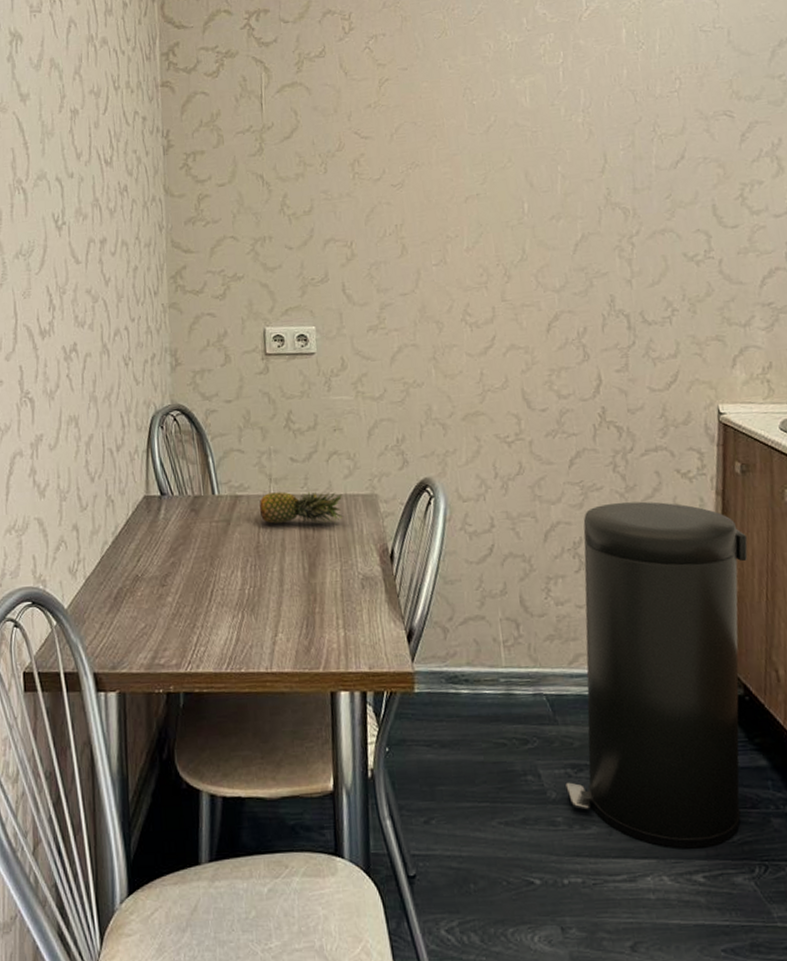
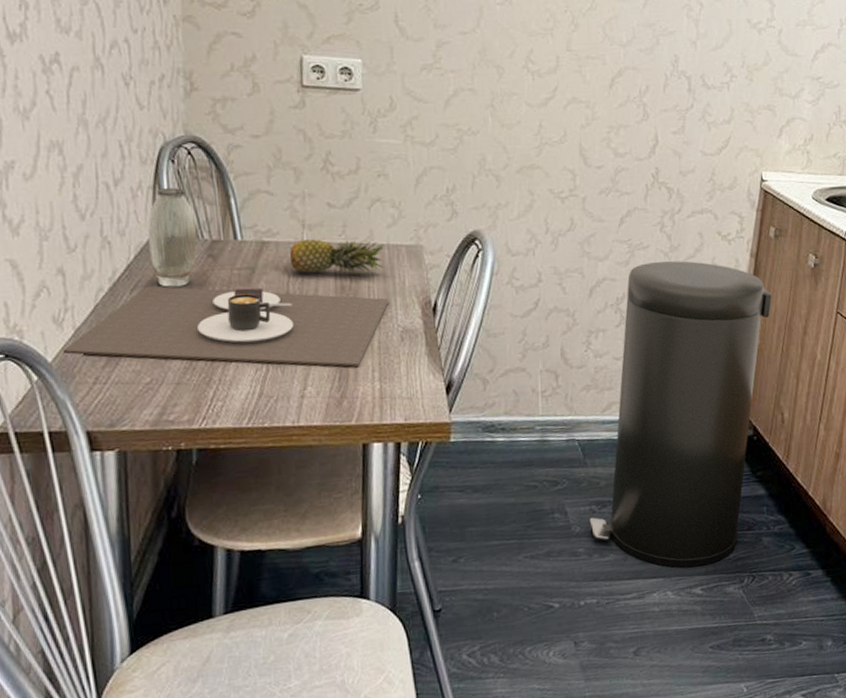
place setting: none [75,536,349,614] -> present [62,285,389,367]
vase: none [142,450,182,540] -> present [148,188,197,287]

